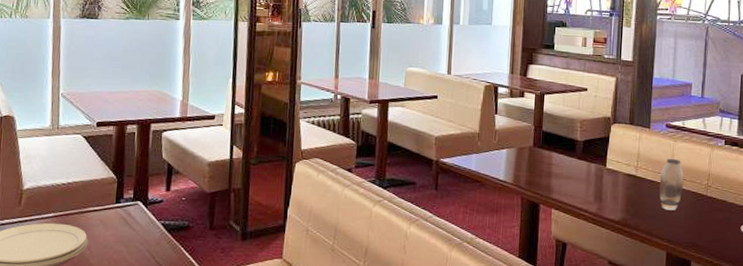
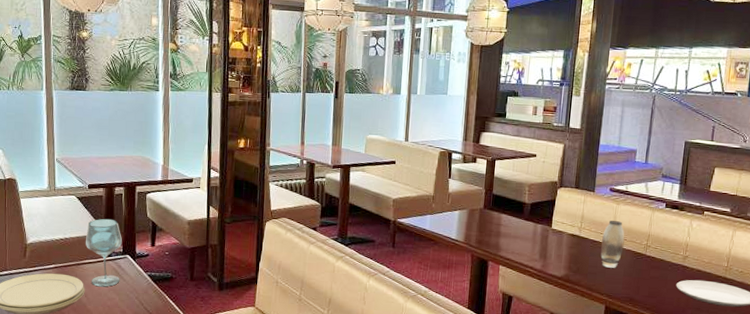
wine glass: none [90,160,134,238] -> present [85,218,123,287]

